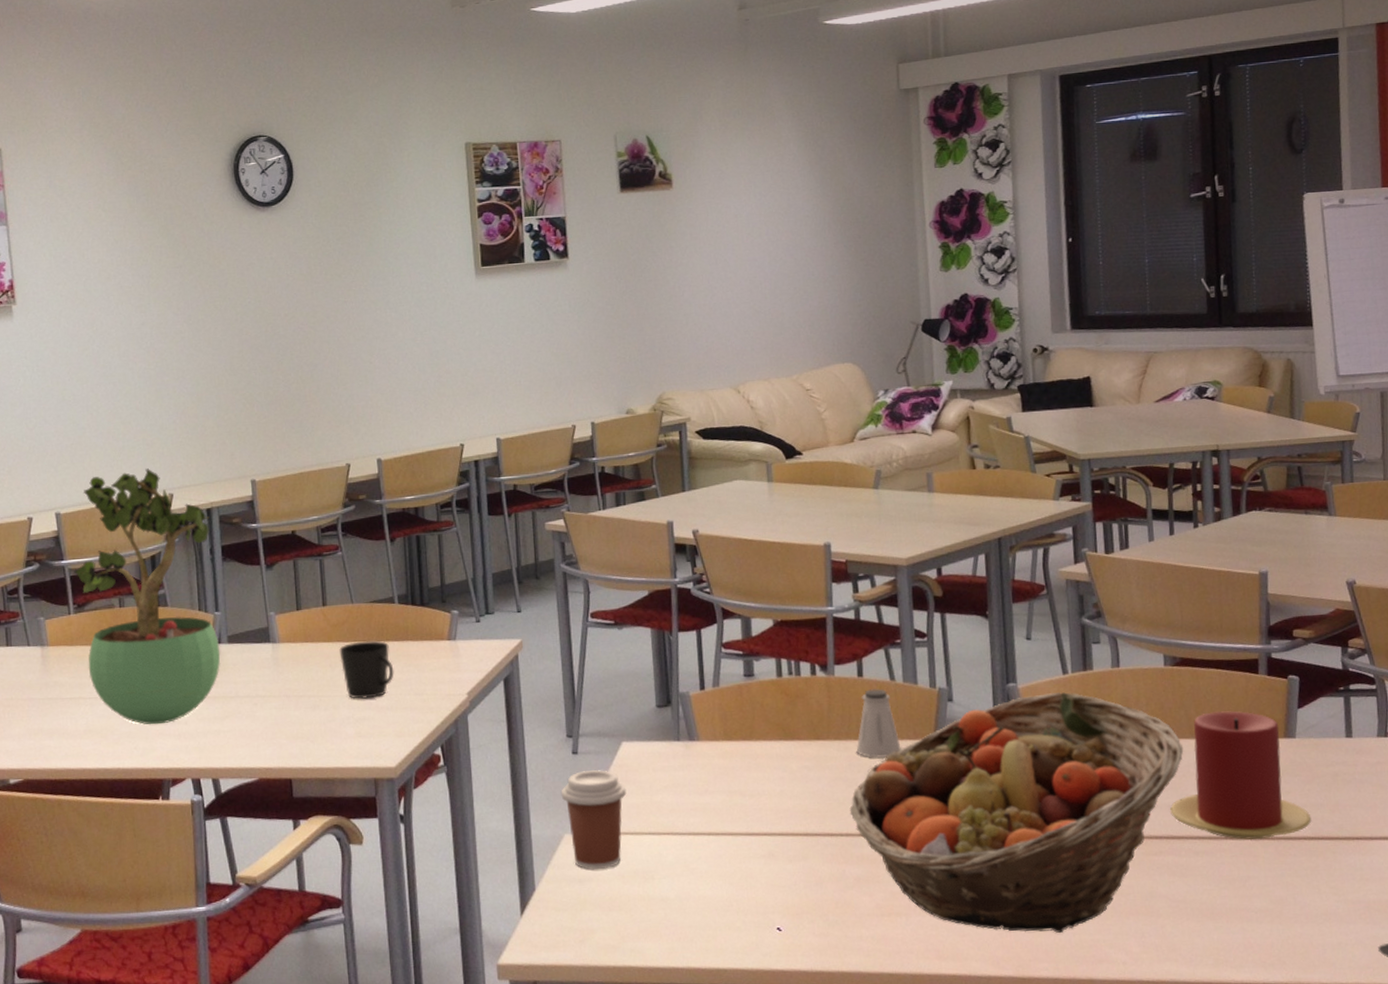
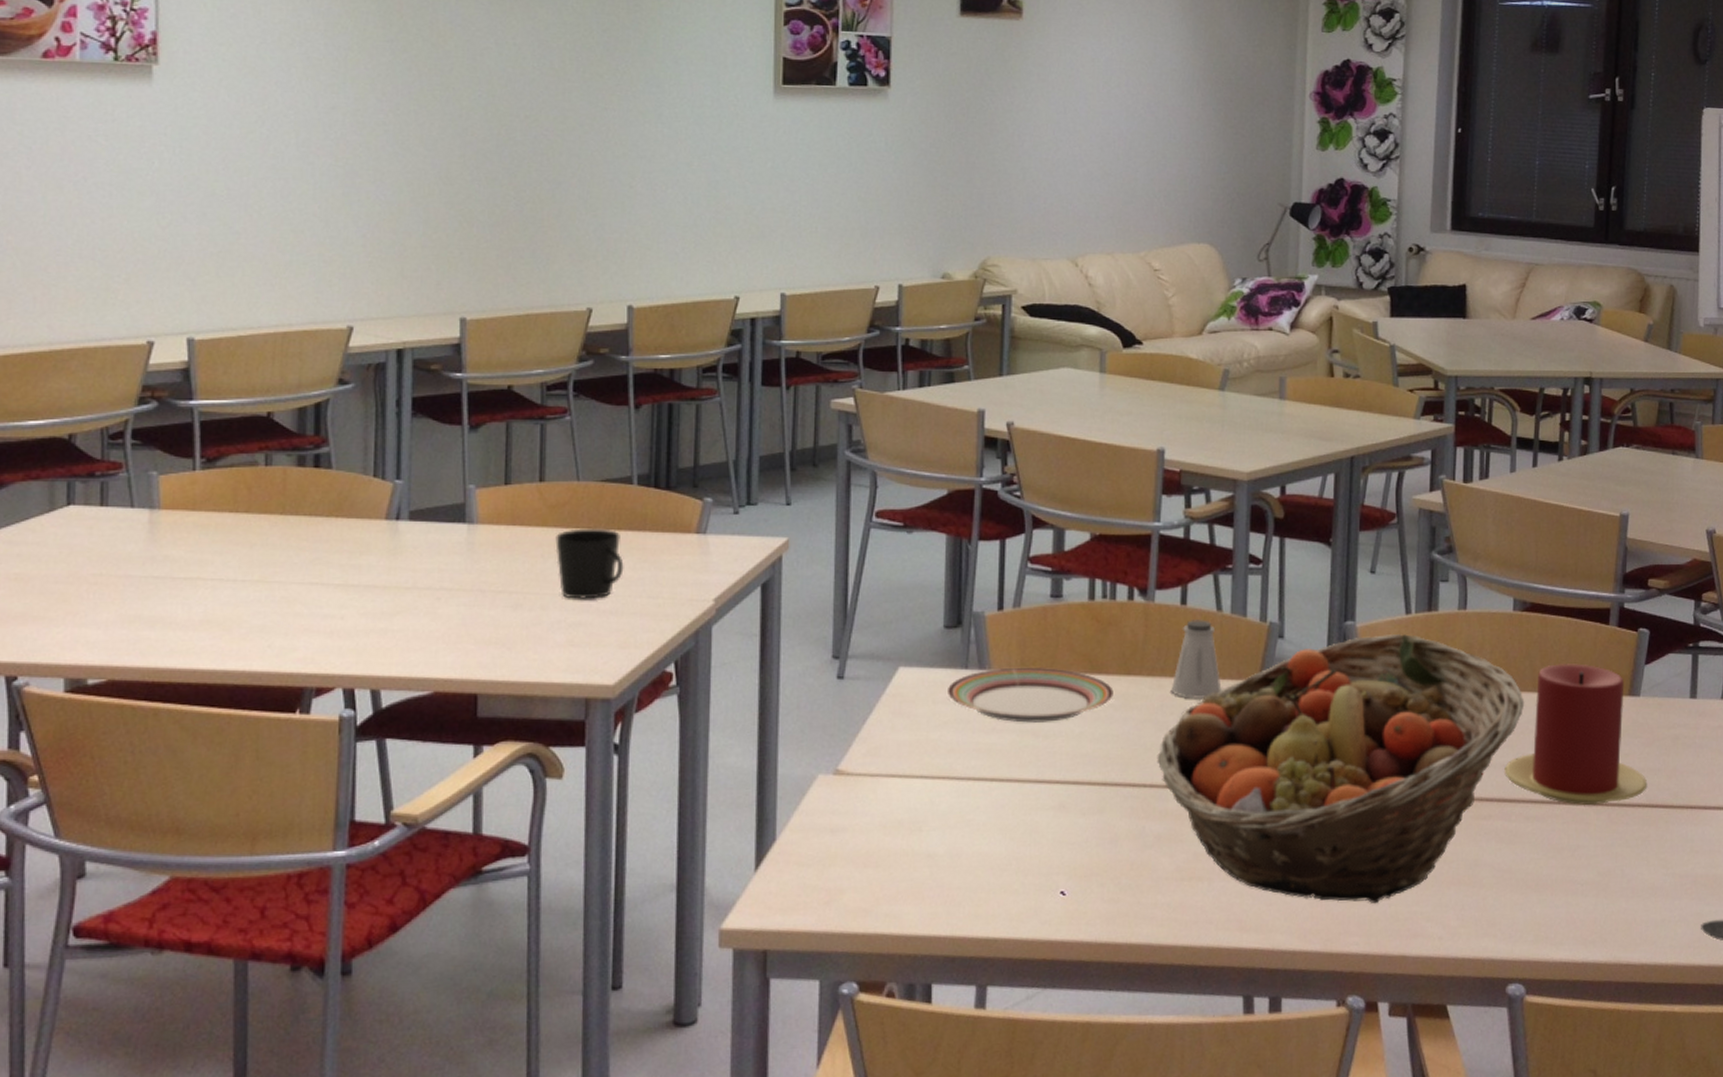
potted plant: present [74,468,221,725] -> none [206,292,400,618]
coffee cup: present [561,770,627,870] -> none [818,699,899,819]
plate: none [663,737,808,785] -> present [946,667,1115,723]

